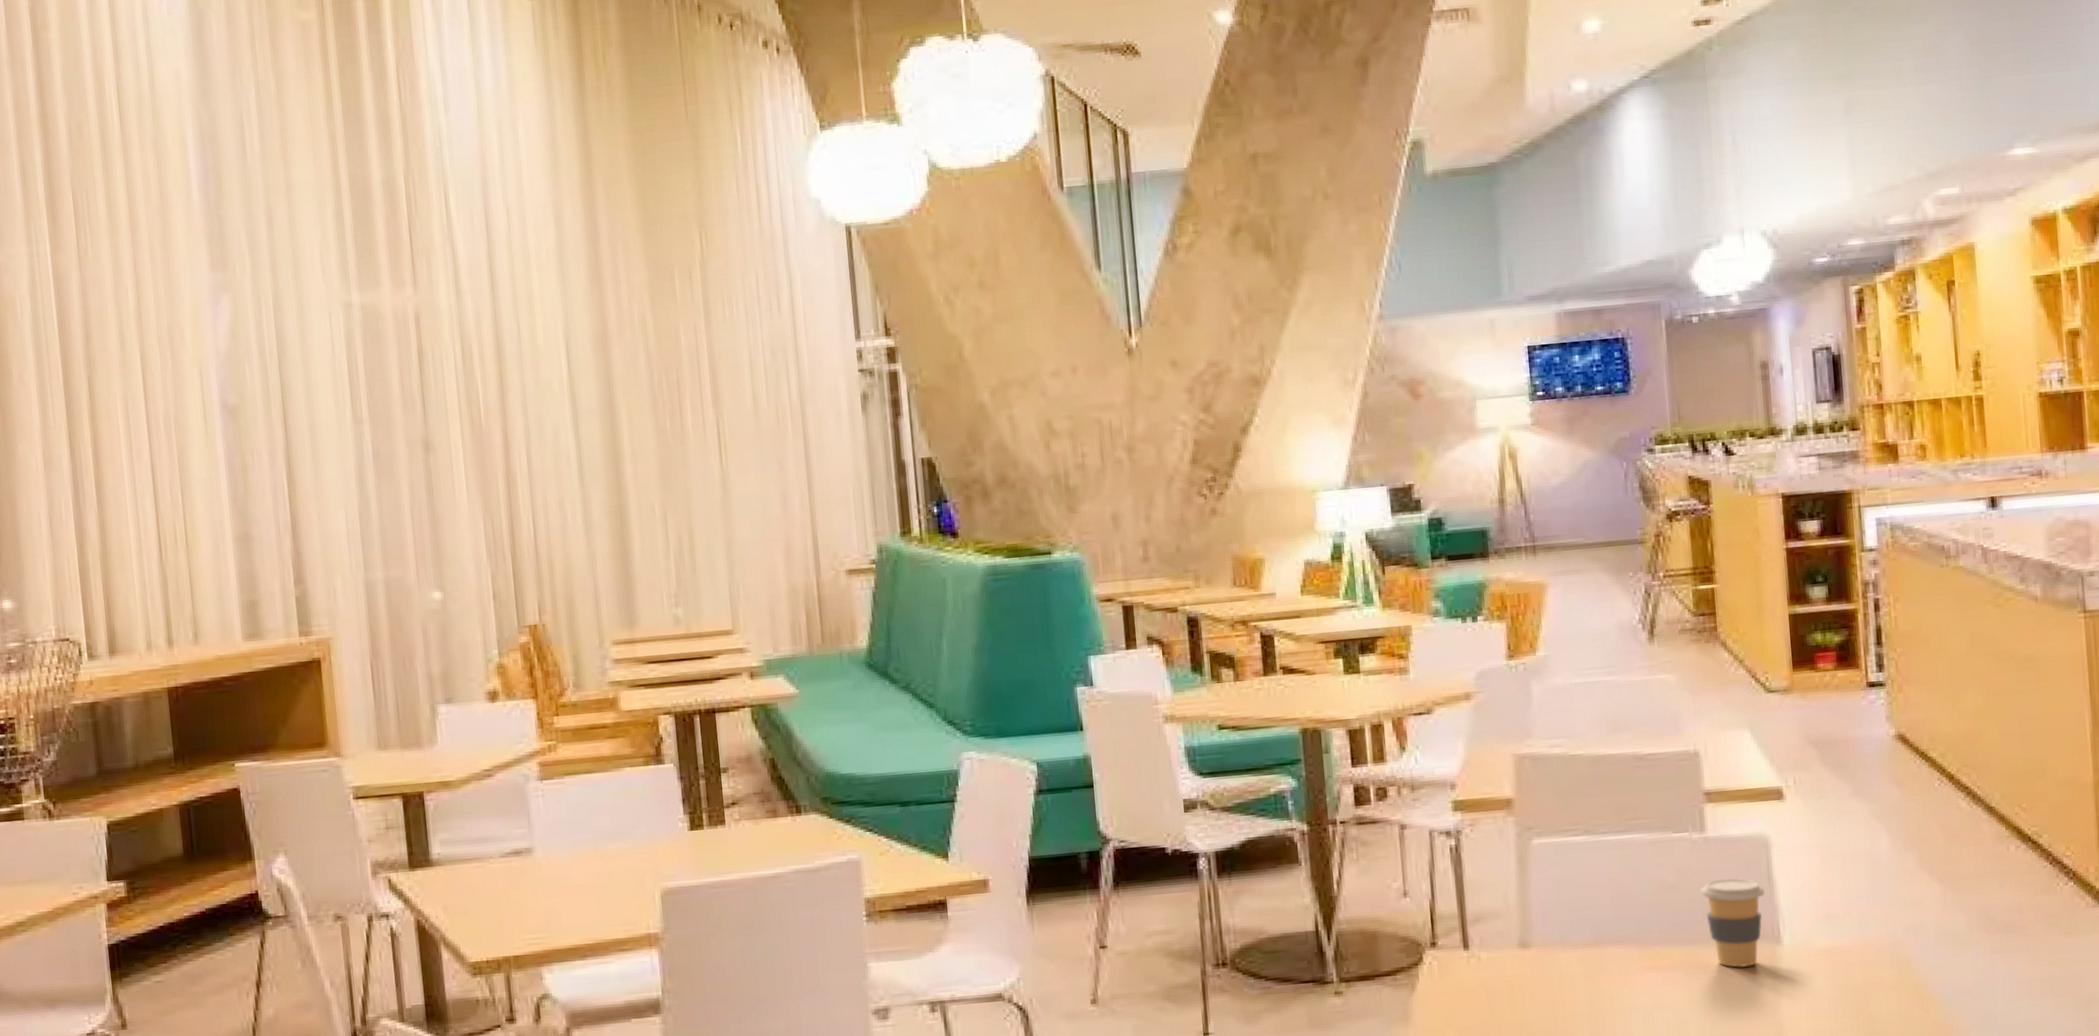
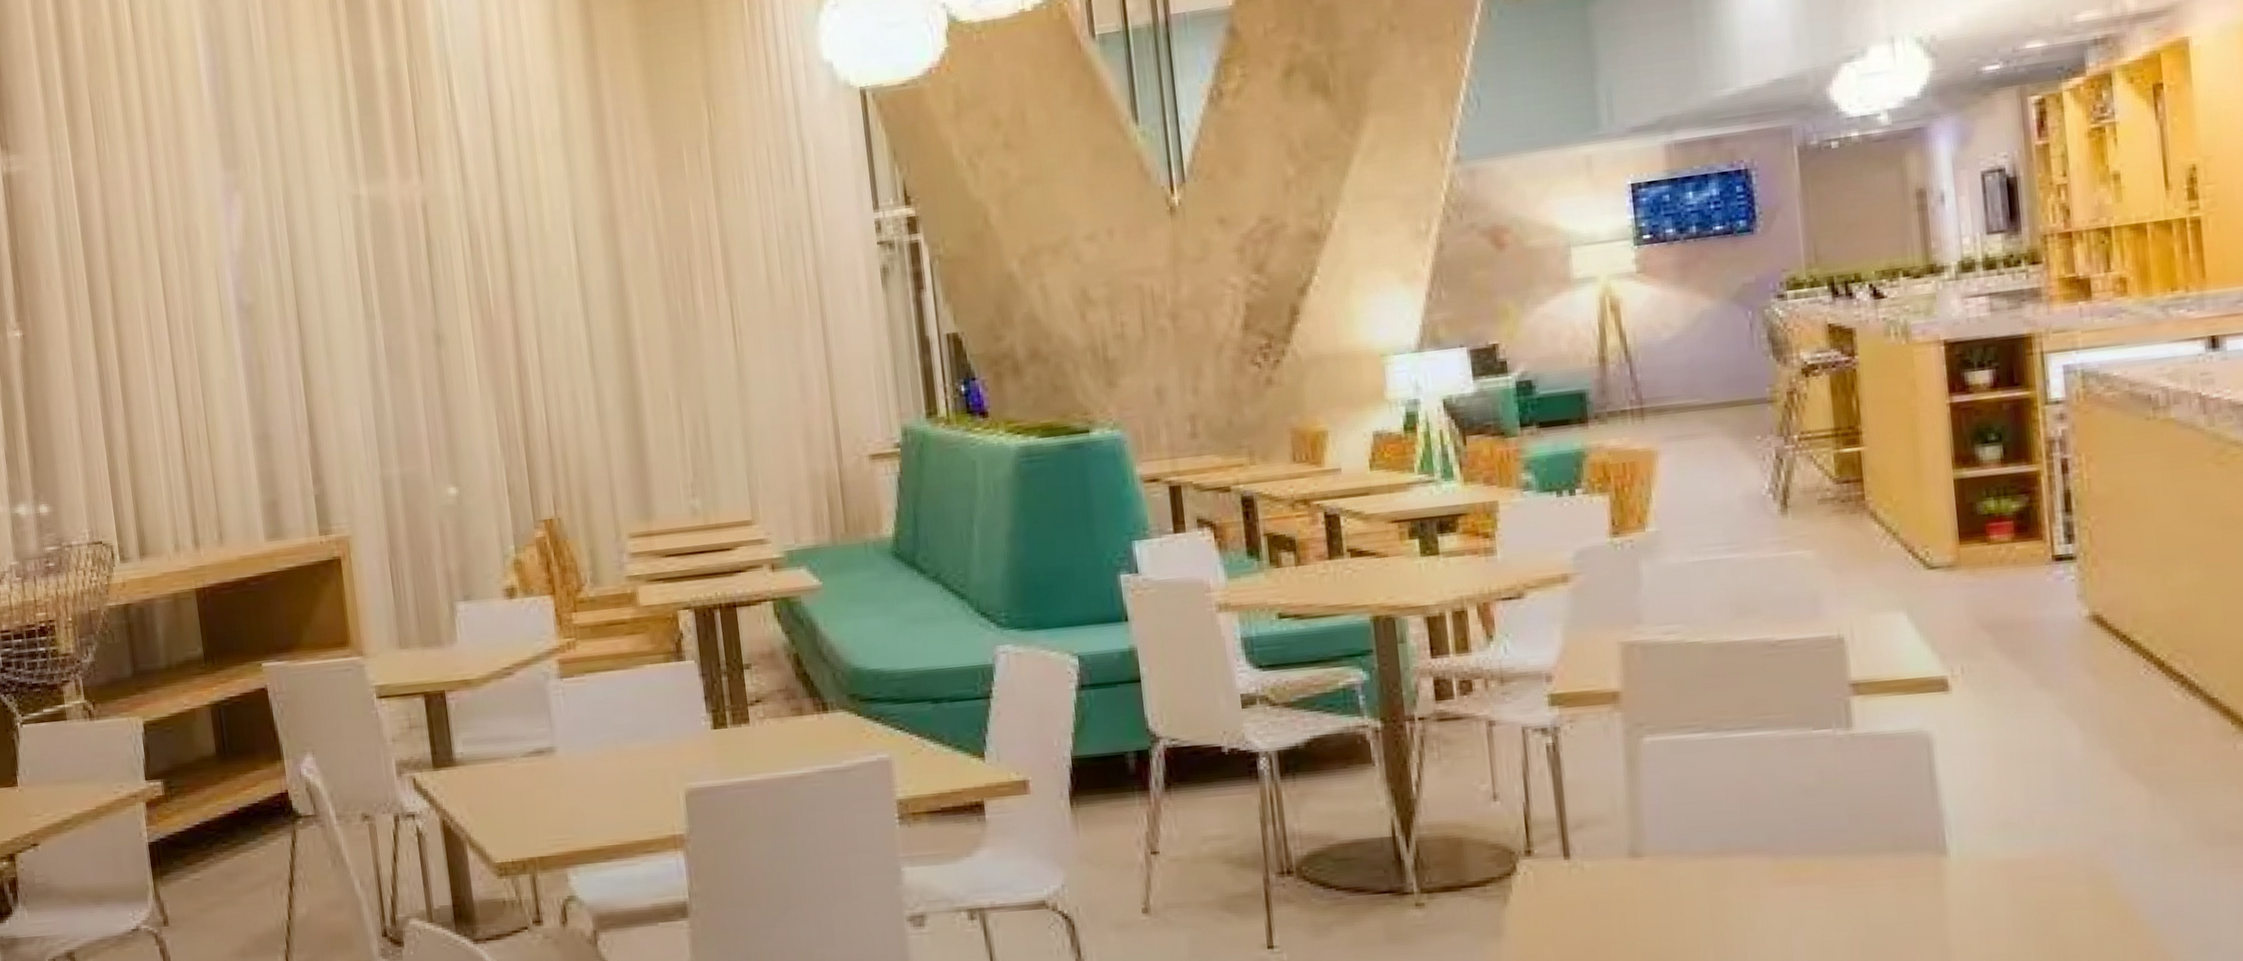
coffee cup: present [1700,878,1766,968] -> none [1847,780,1927,882]

